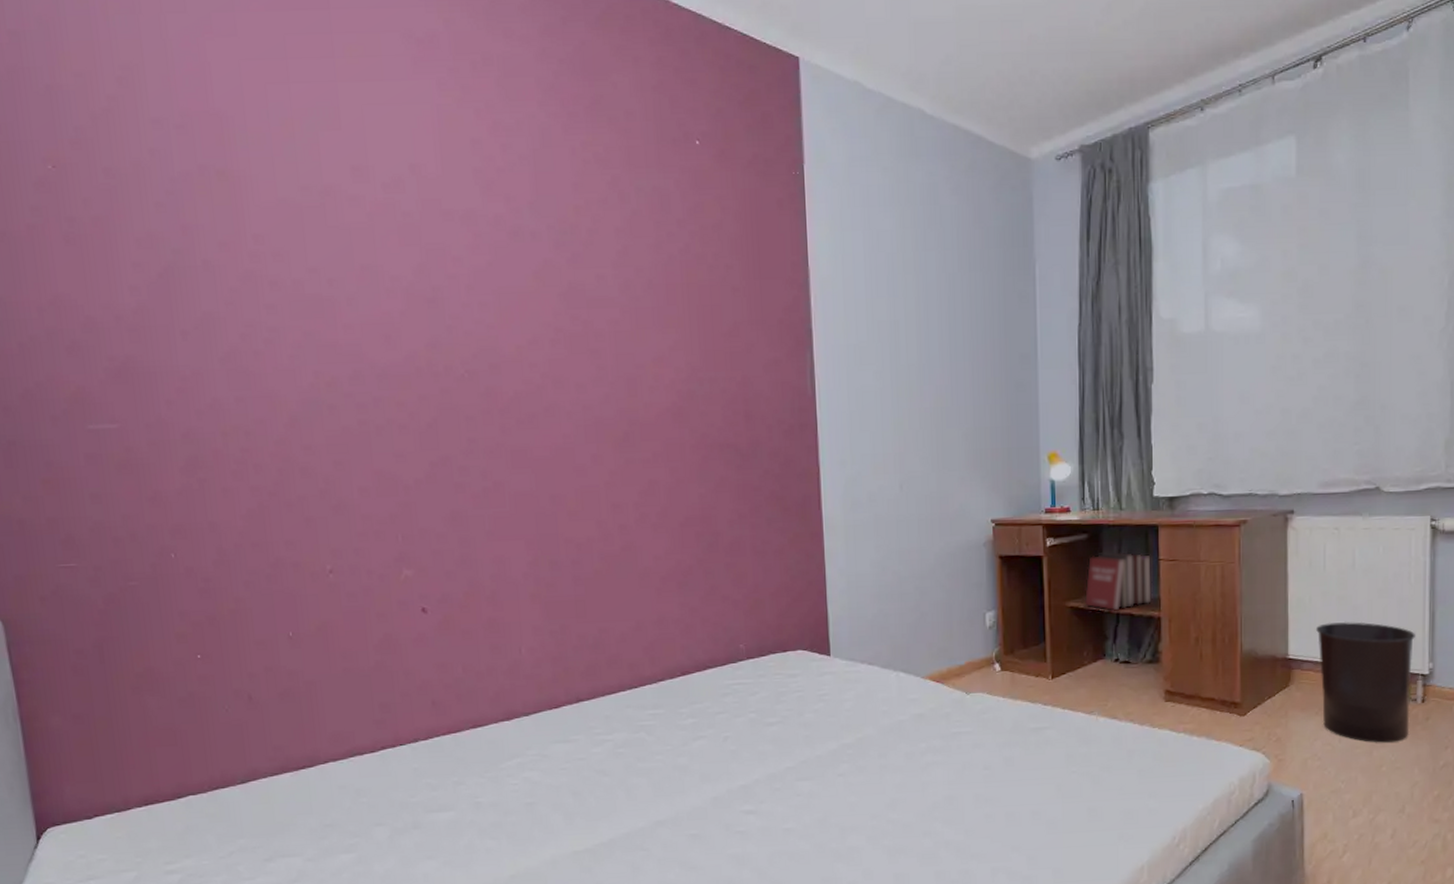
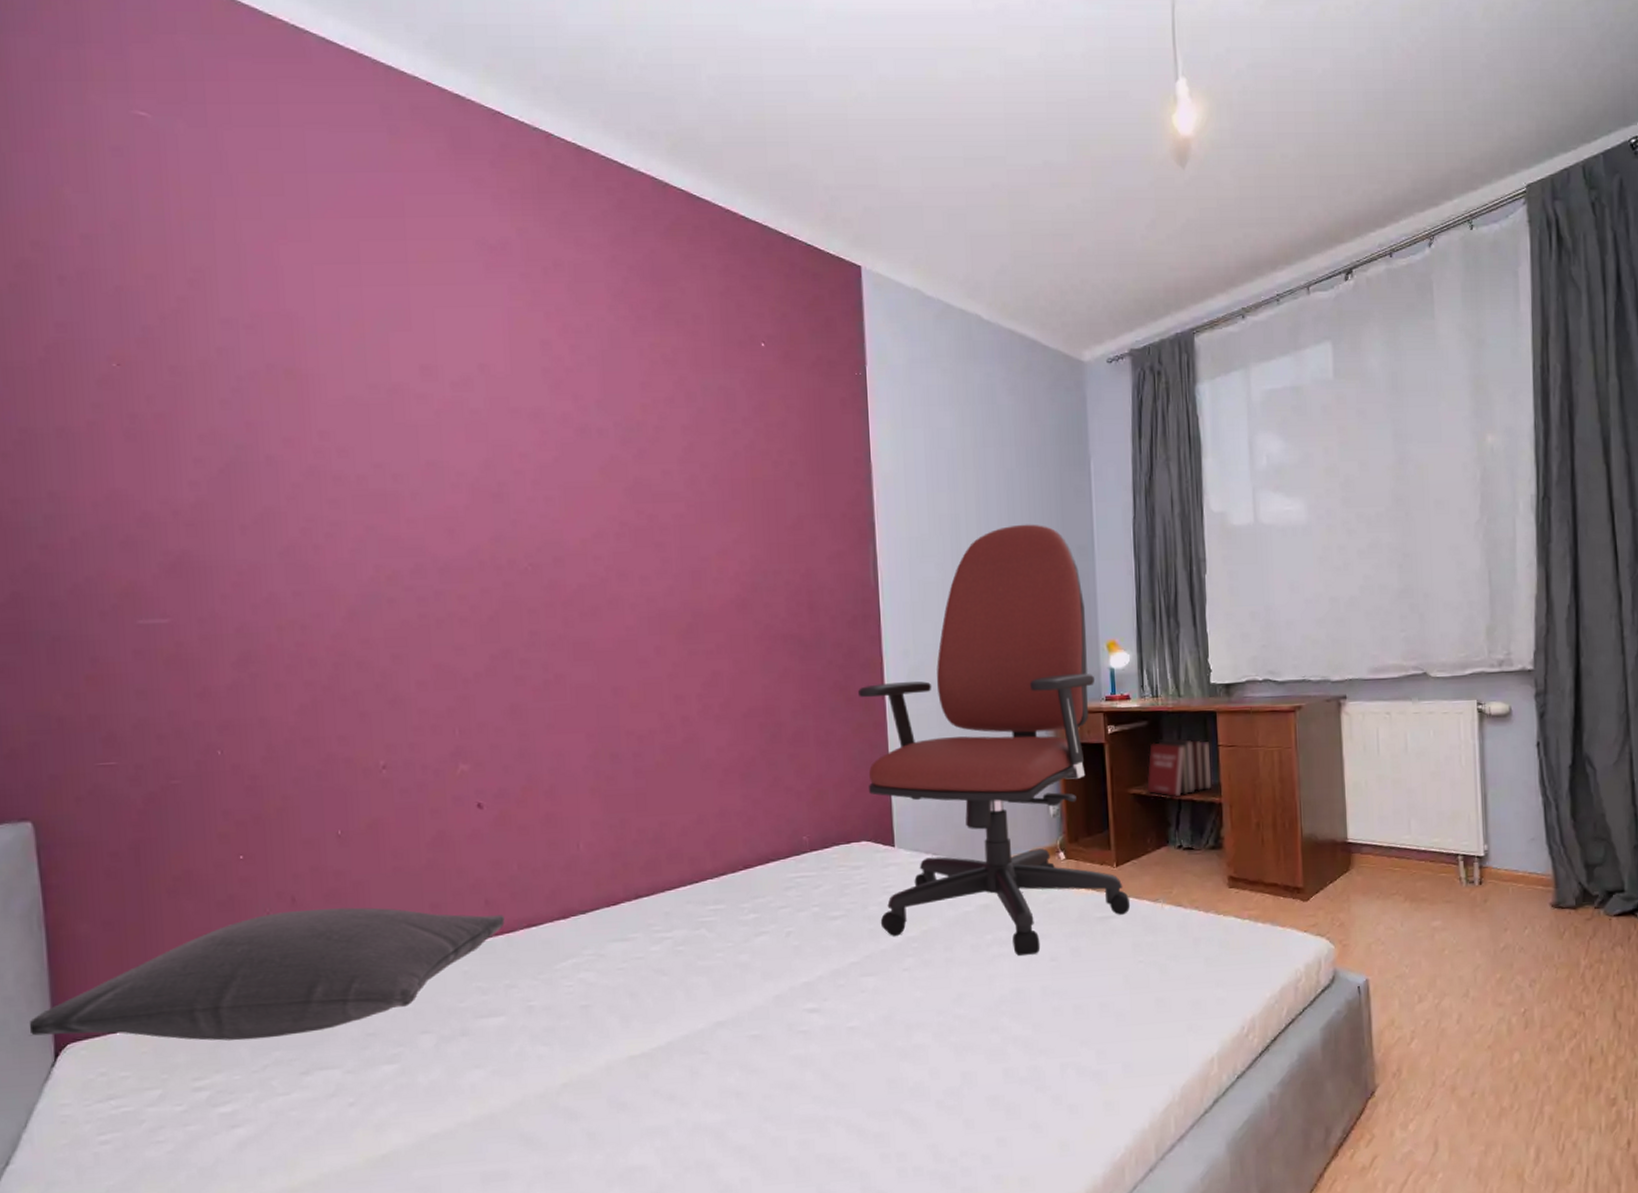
pillow: none [11,706,451,829] -> present [28,907,505,1041]
office chair: none [794,331,1065,764] -> present [857,524,1131,956]
waste bin: present [1315,621,1415,743] -> none [1372,804,1469,926]

